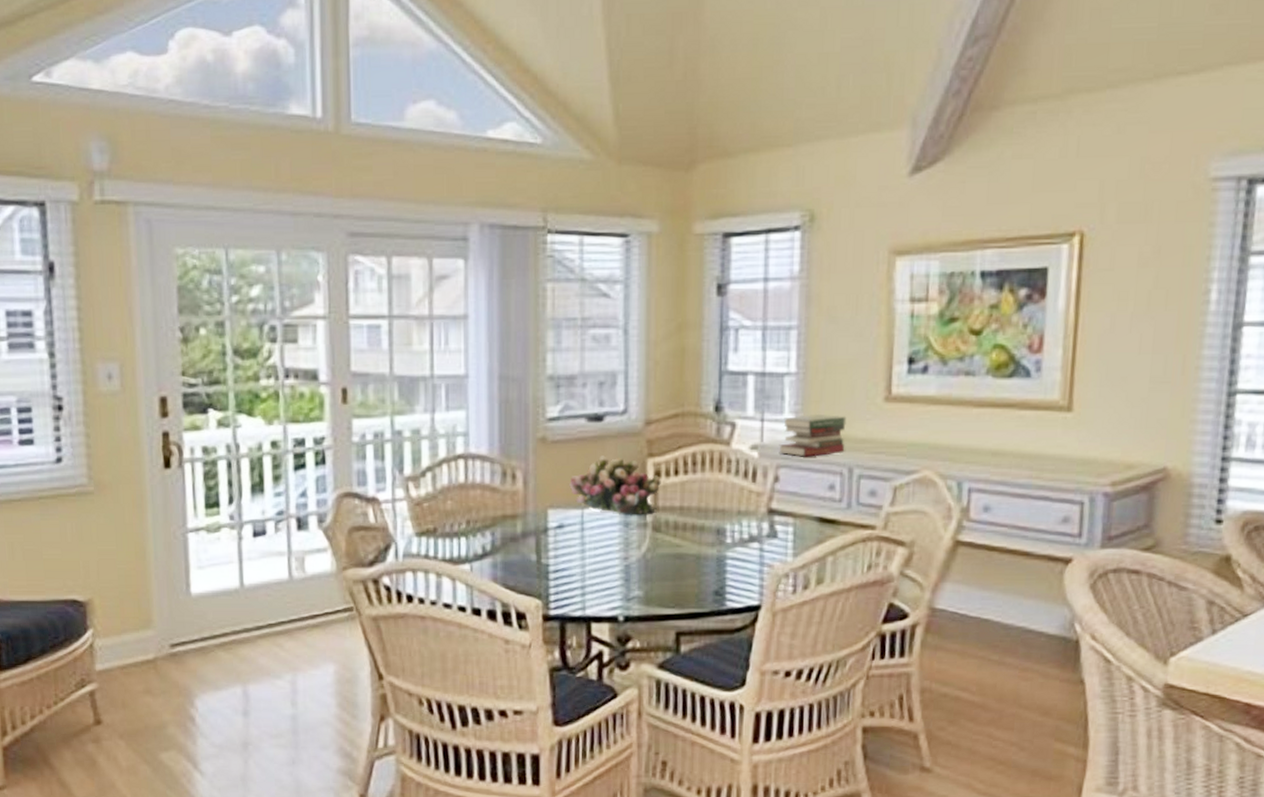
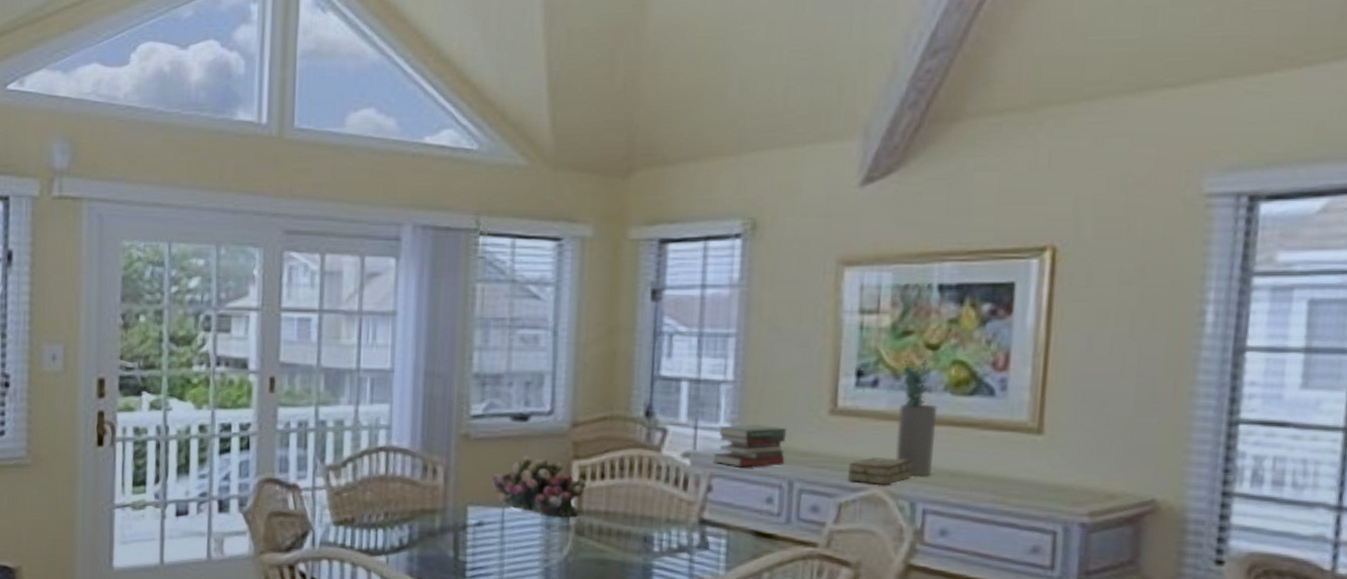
decorative box: none [902,441,958,467] -> present [848,457,912,485]
vase: none [943,345,981,459] -> present [895,359,938,478]

